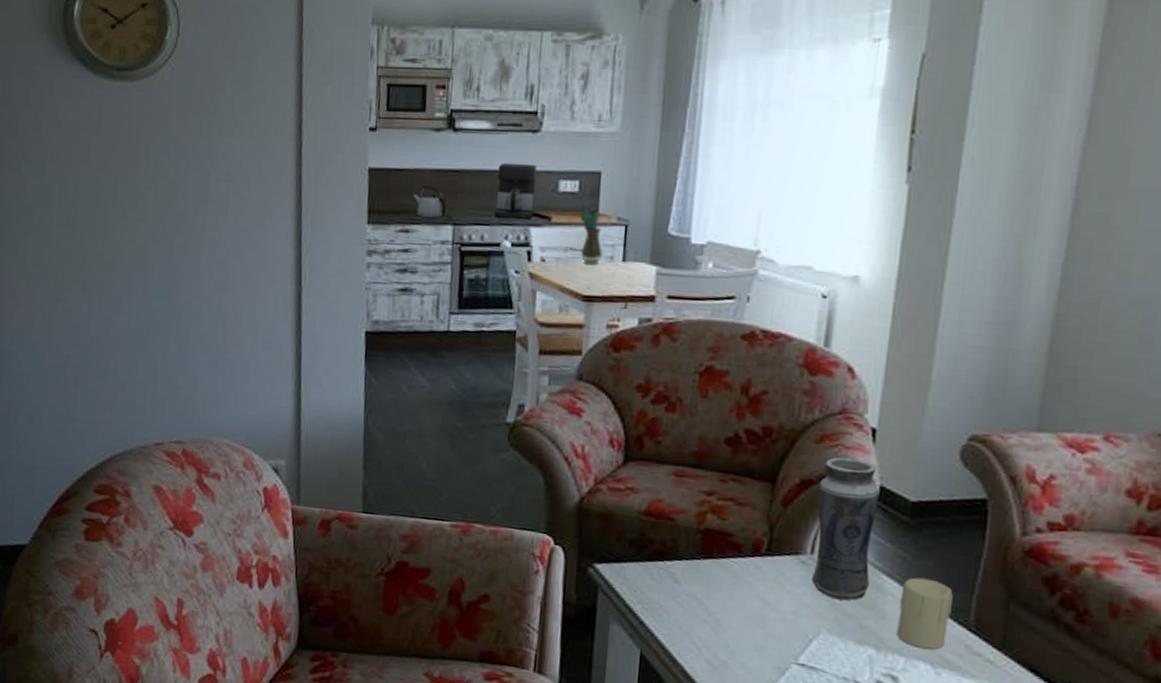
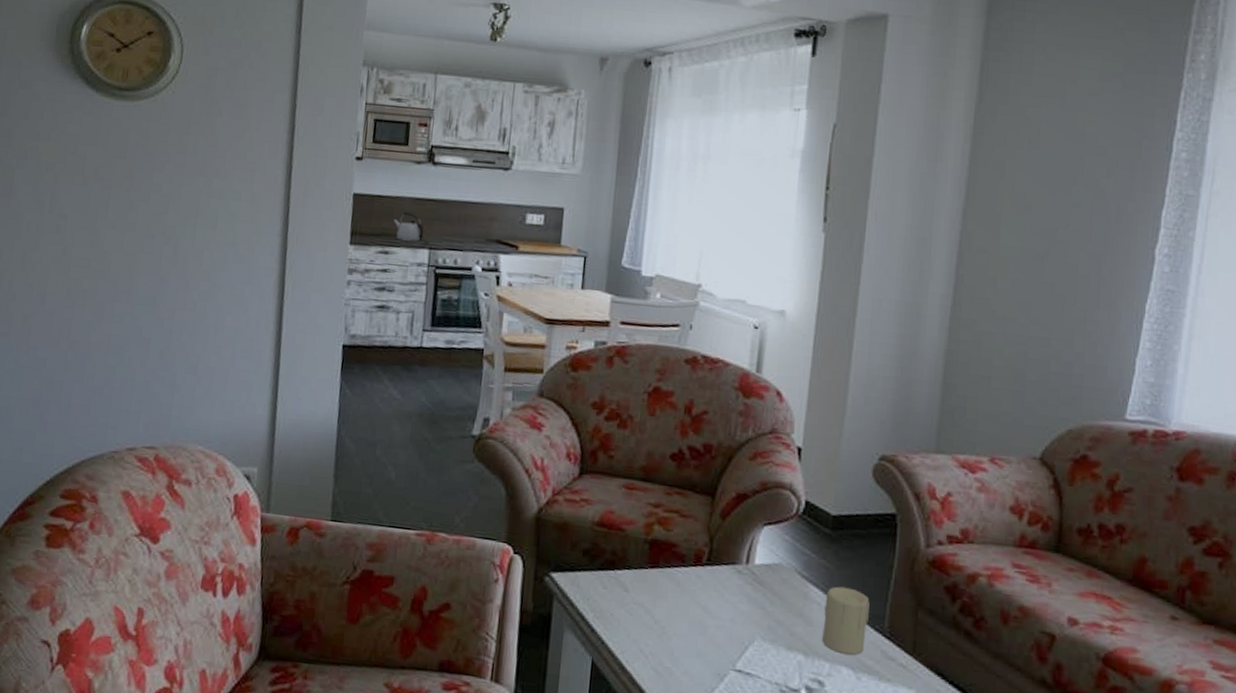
coffee maker: present [495,162,537,221] -> none [467,195,507,248]
vase: present [578,204,602,266] -> none [543,236,564,292]
vase: present [811,457,880,601] -> none [746,473,805,609]

